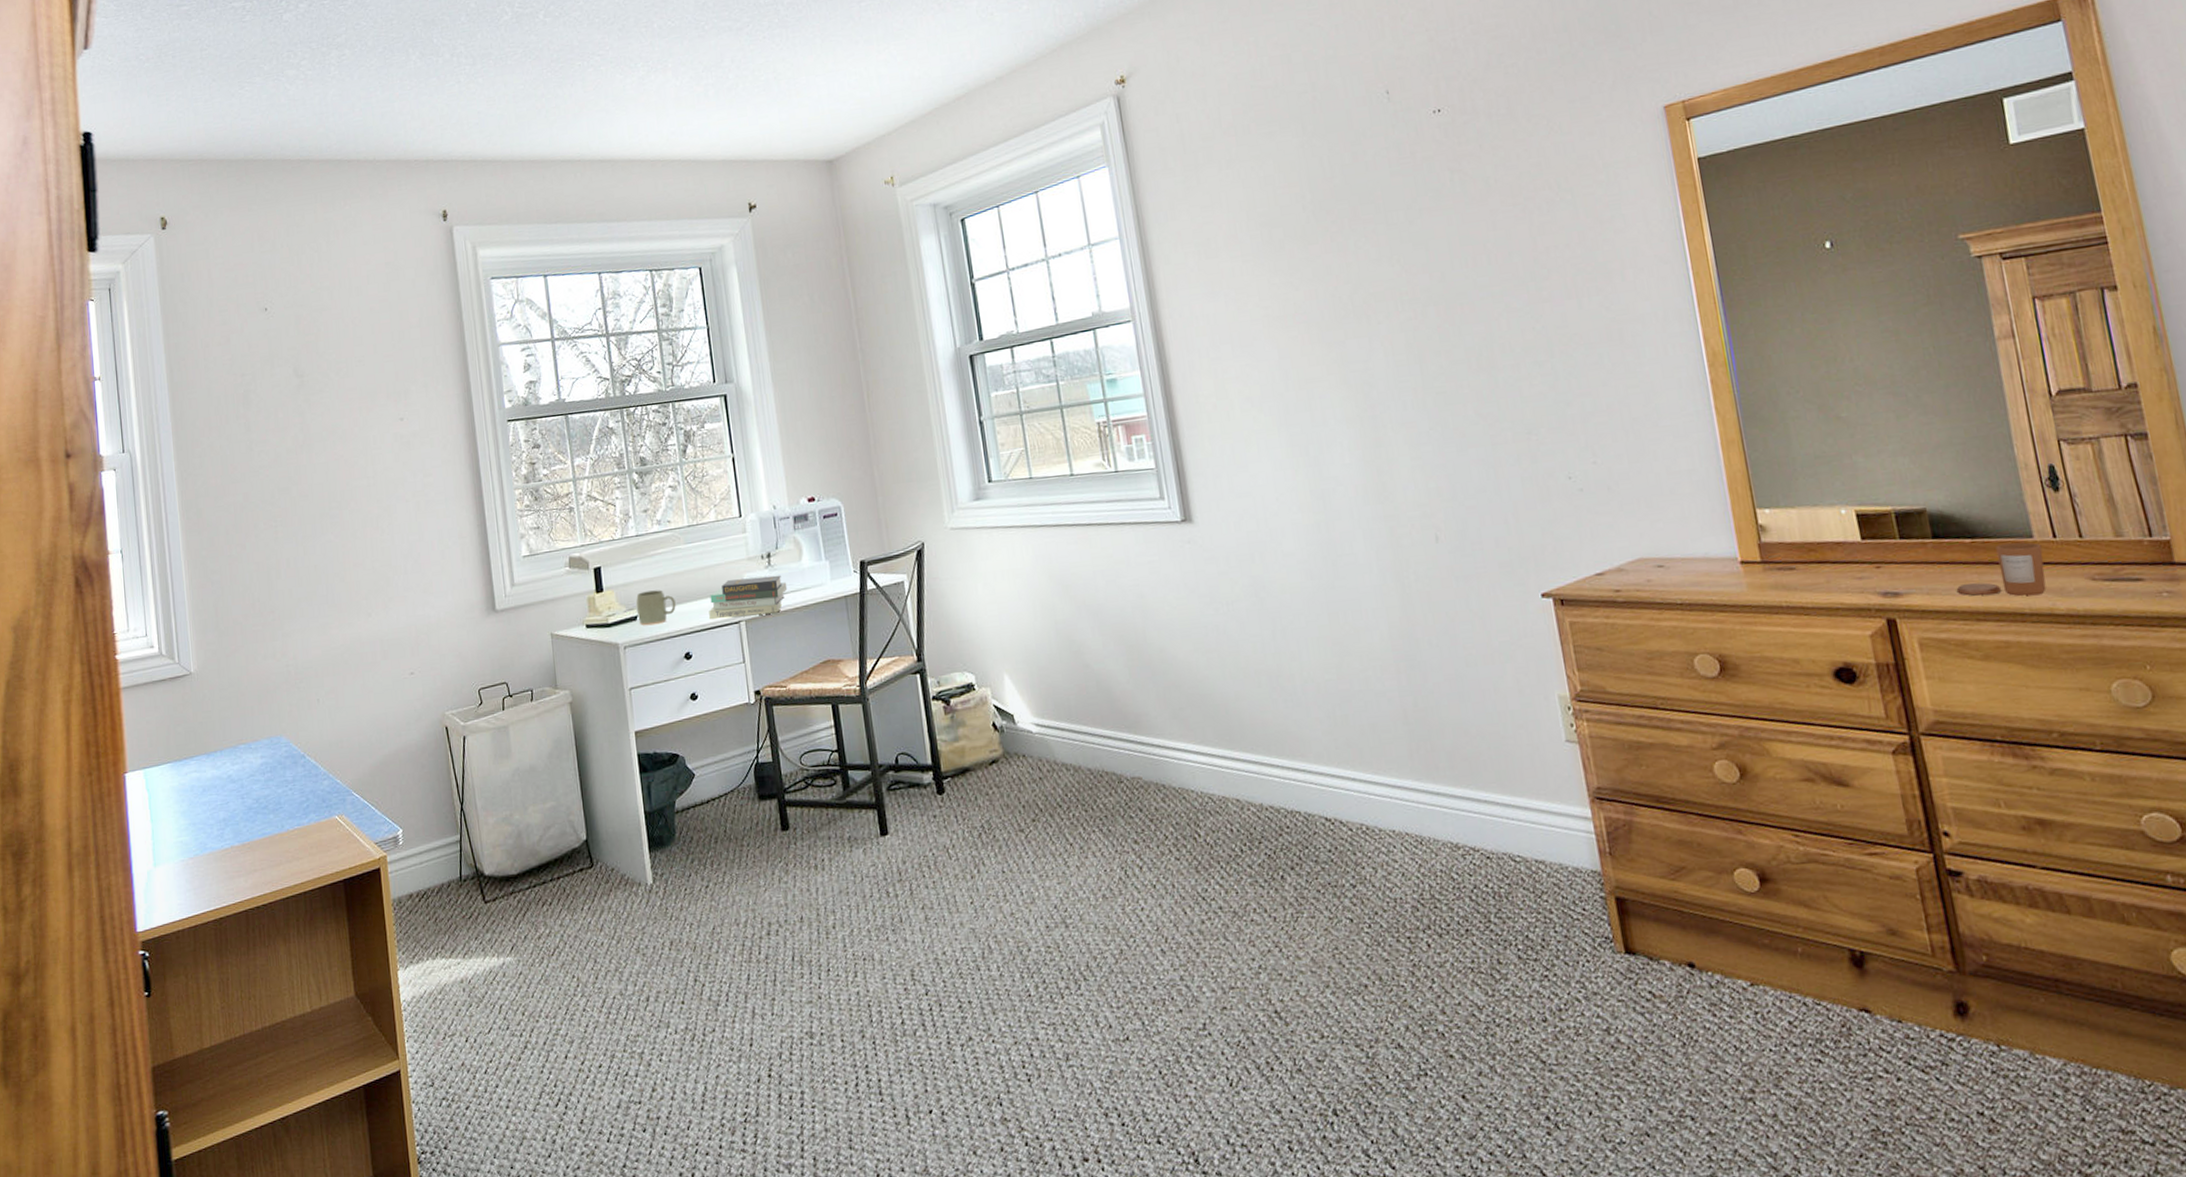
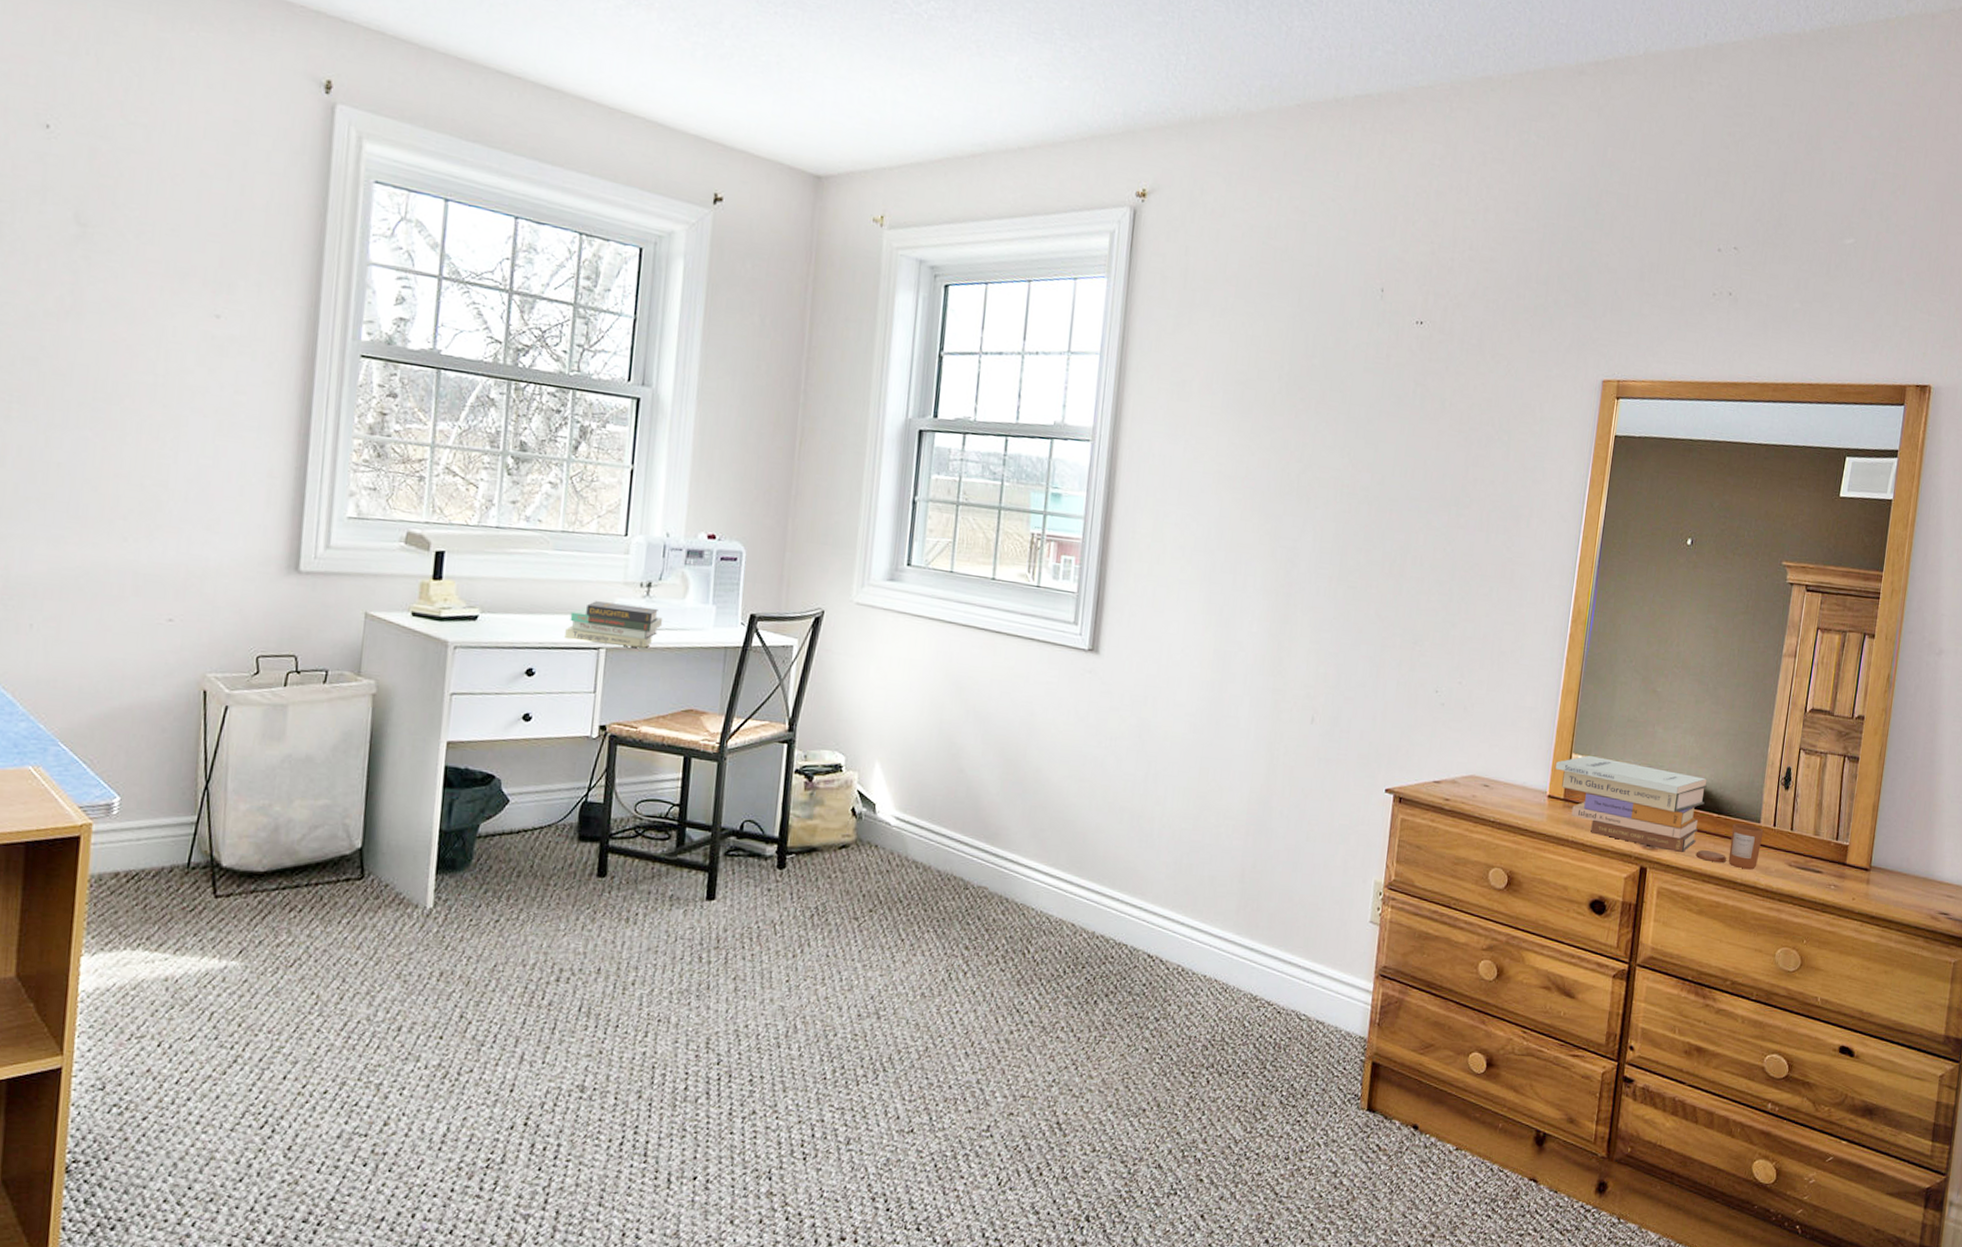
mug: present [636,590,676,625] -> none [478,590,528,630]
books: none [1739,500,1952,594] -> present [1555,755,1708,852]

